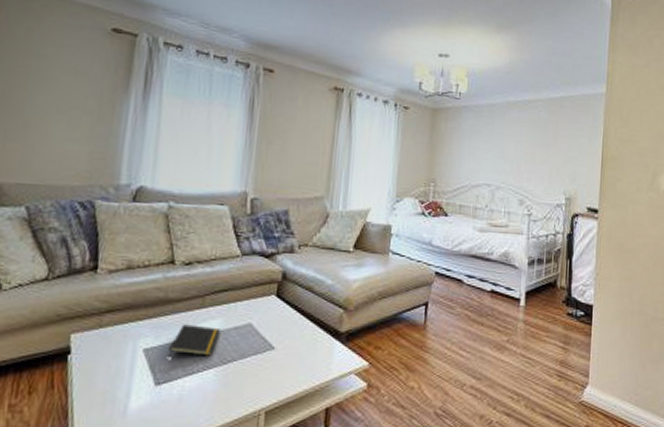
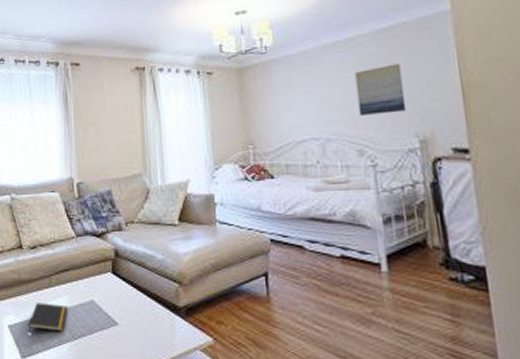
wall art: none [525,129,563,172] -> present [354,63,407,115]

